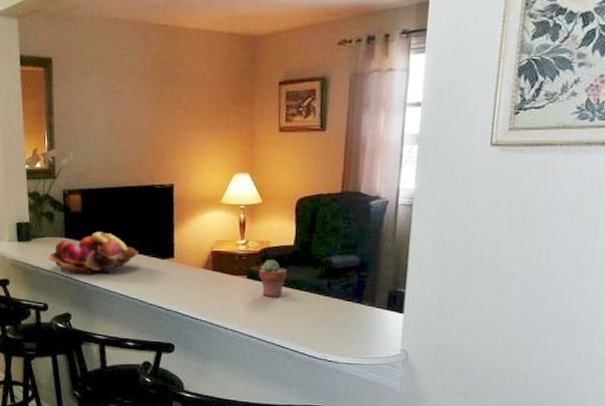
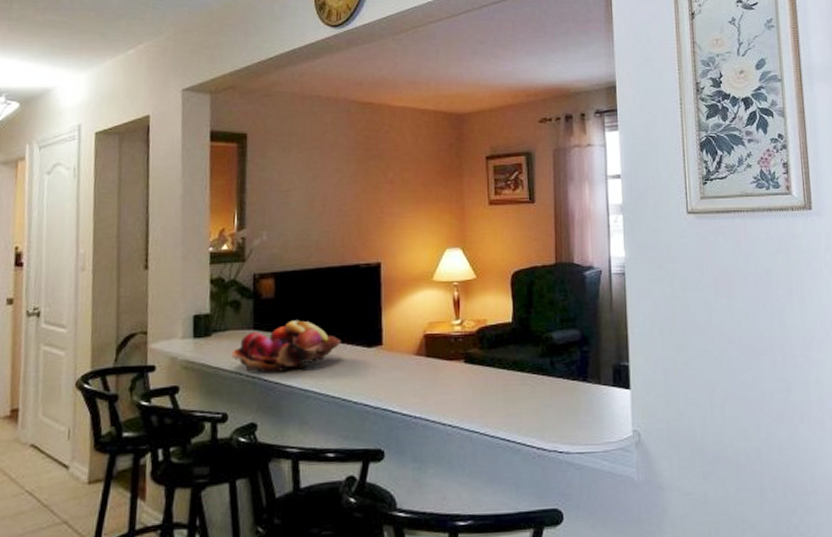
potted succulent: present [259,259,288,298] -> none [477,340,508,383]

